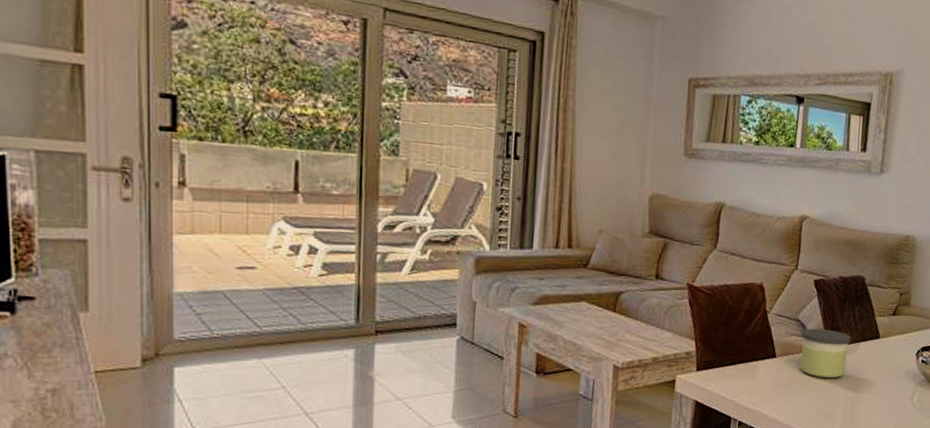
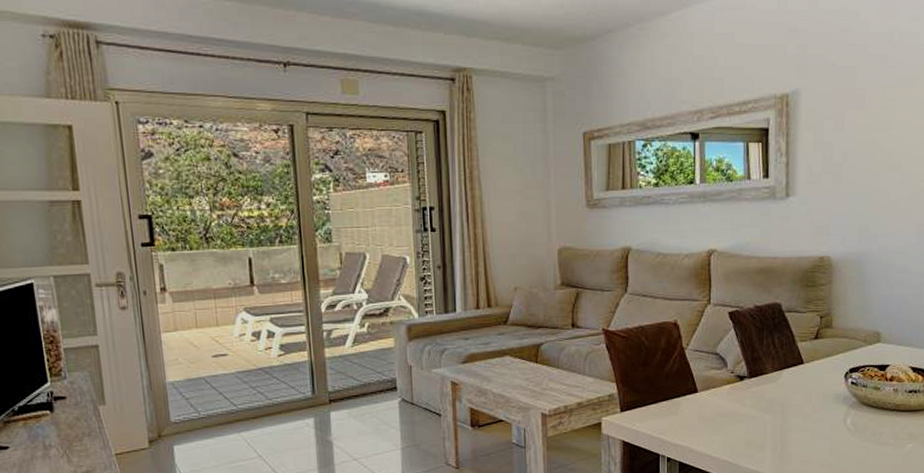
candle: present [800,328,852,379] -> none [721,359,773,409]

